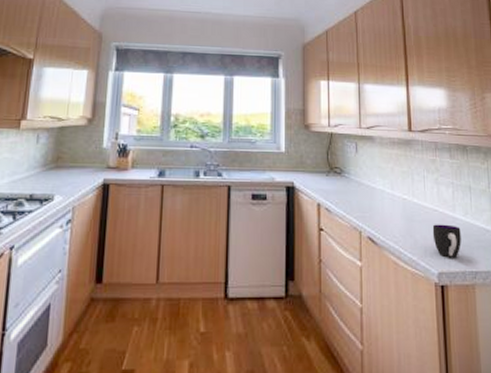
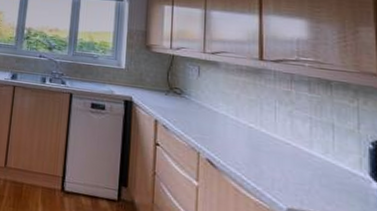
cup: present [432,224,461,258] -> none [282,157,318,197]

